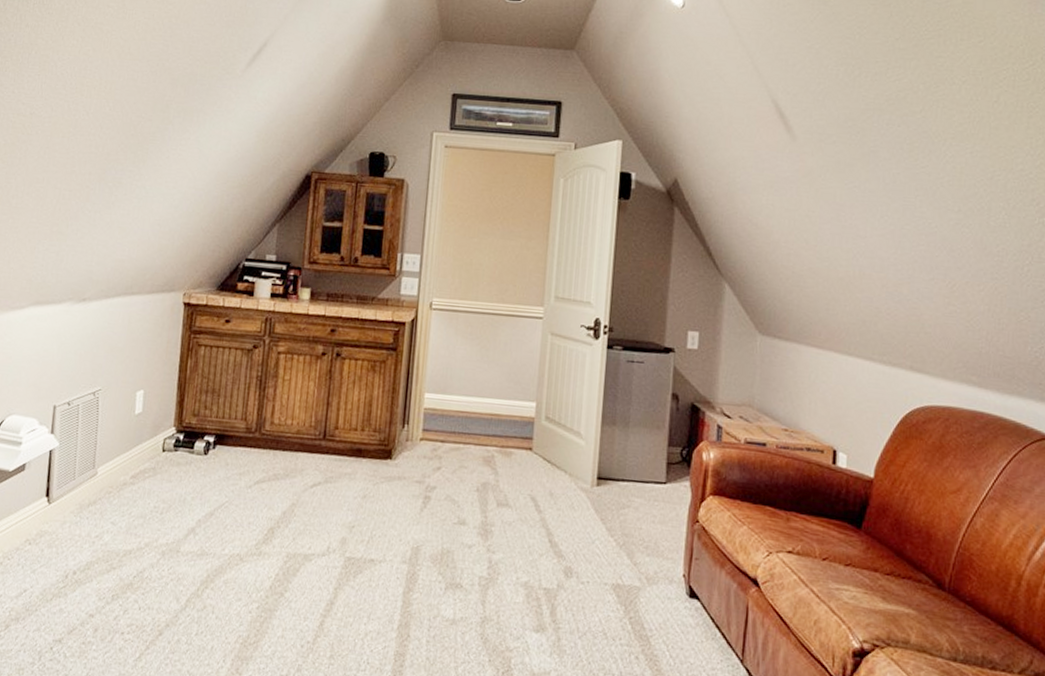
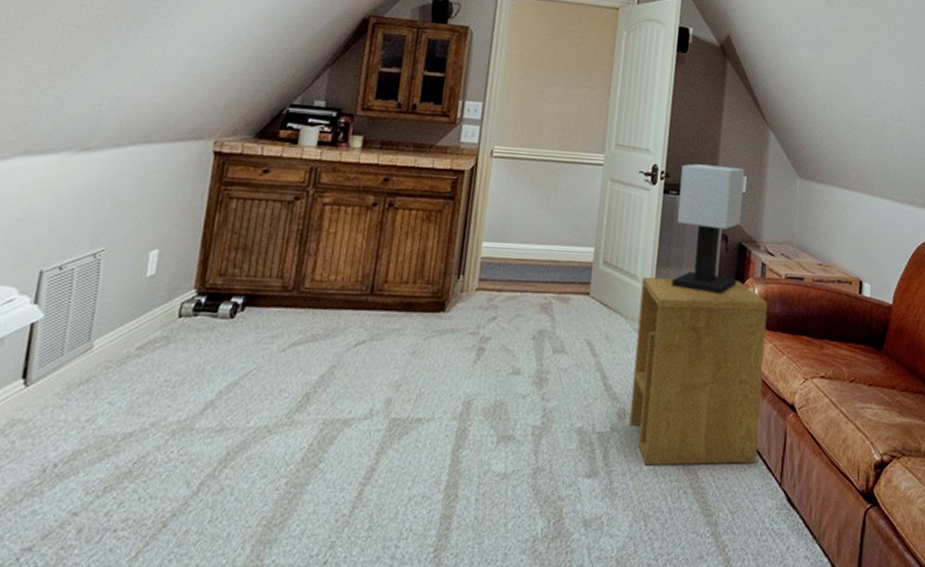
side table: none [576,435,725,636] -> present [629,277,768,466]
table lamp: none [618,318,696,457] -> present [672,164,745,295]

